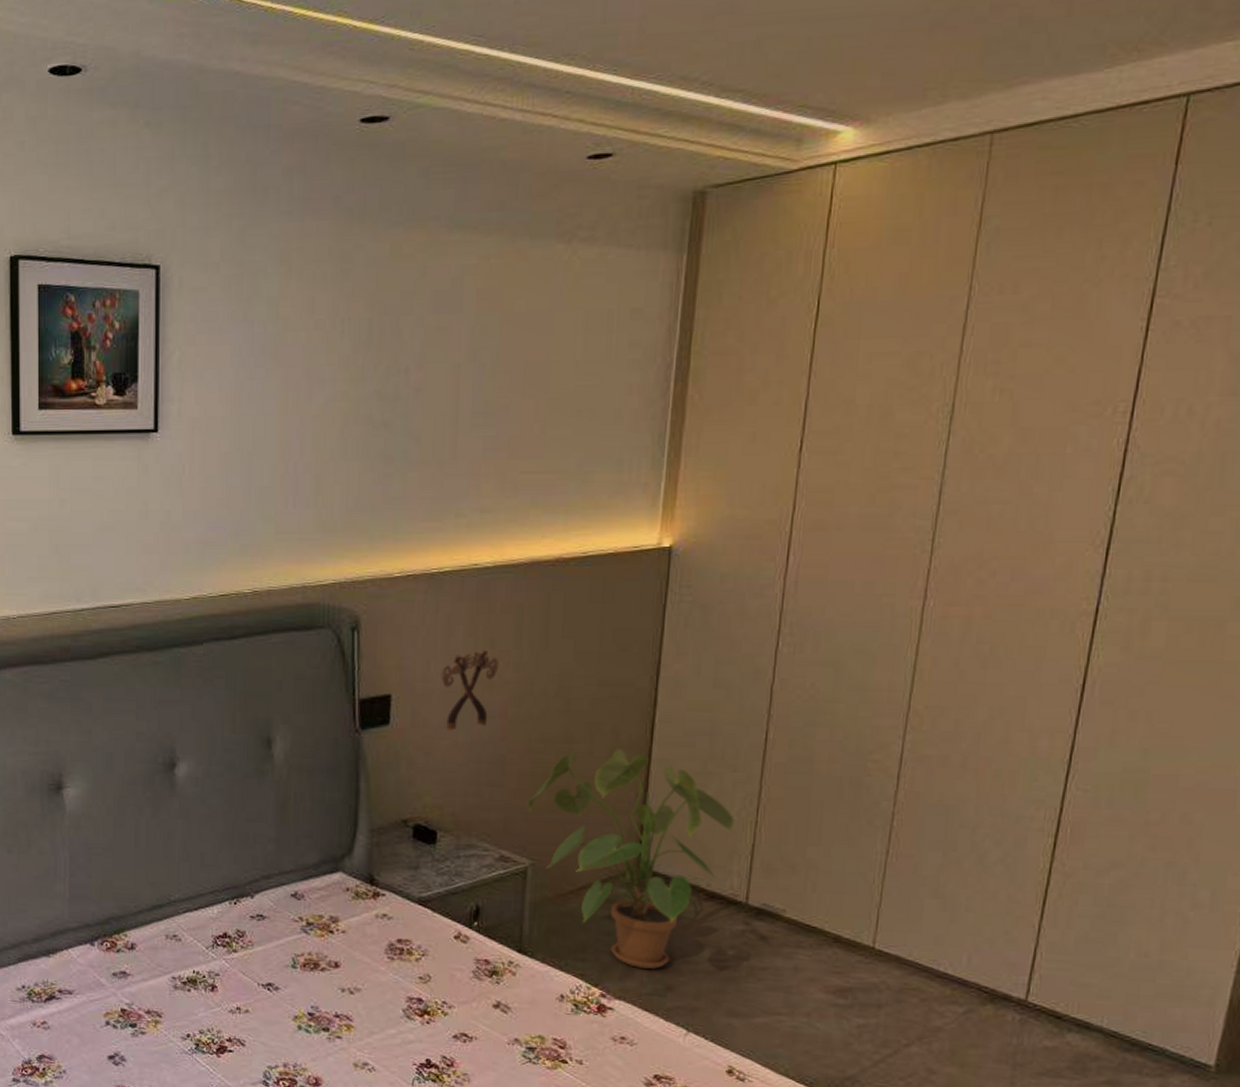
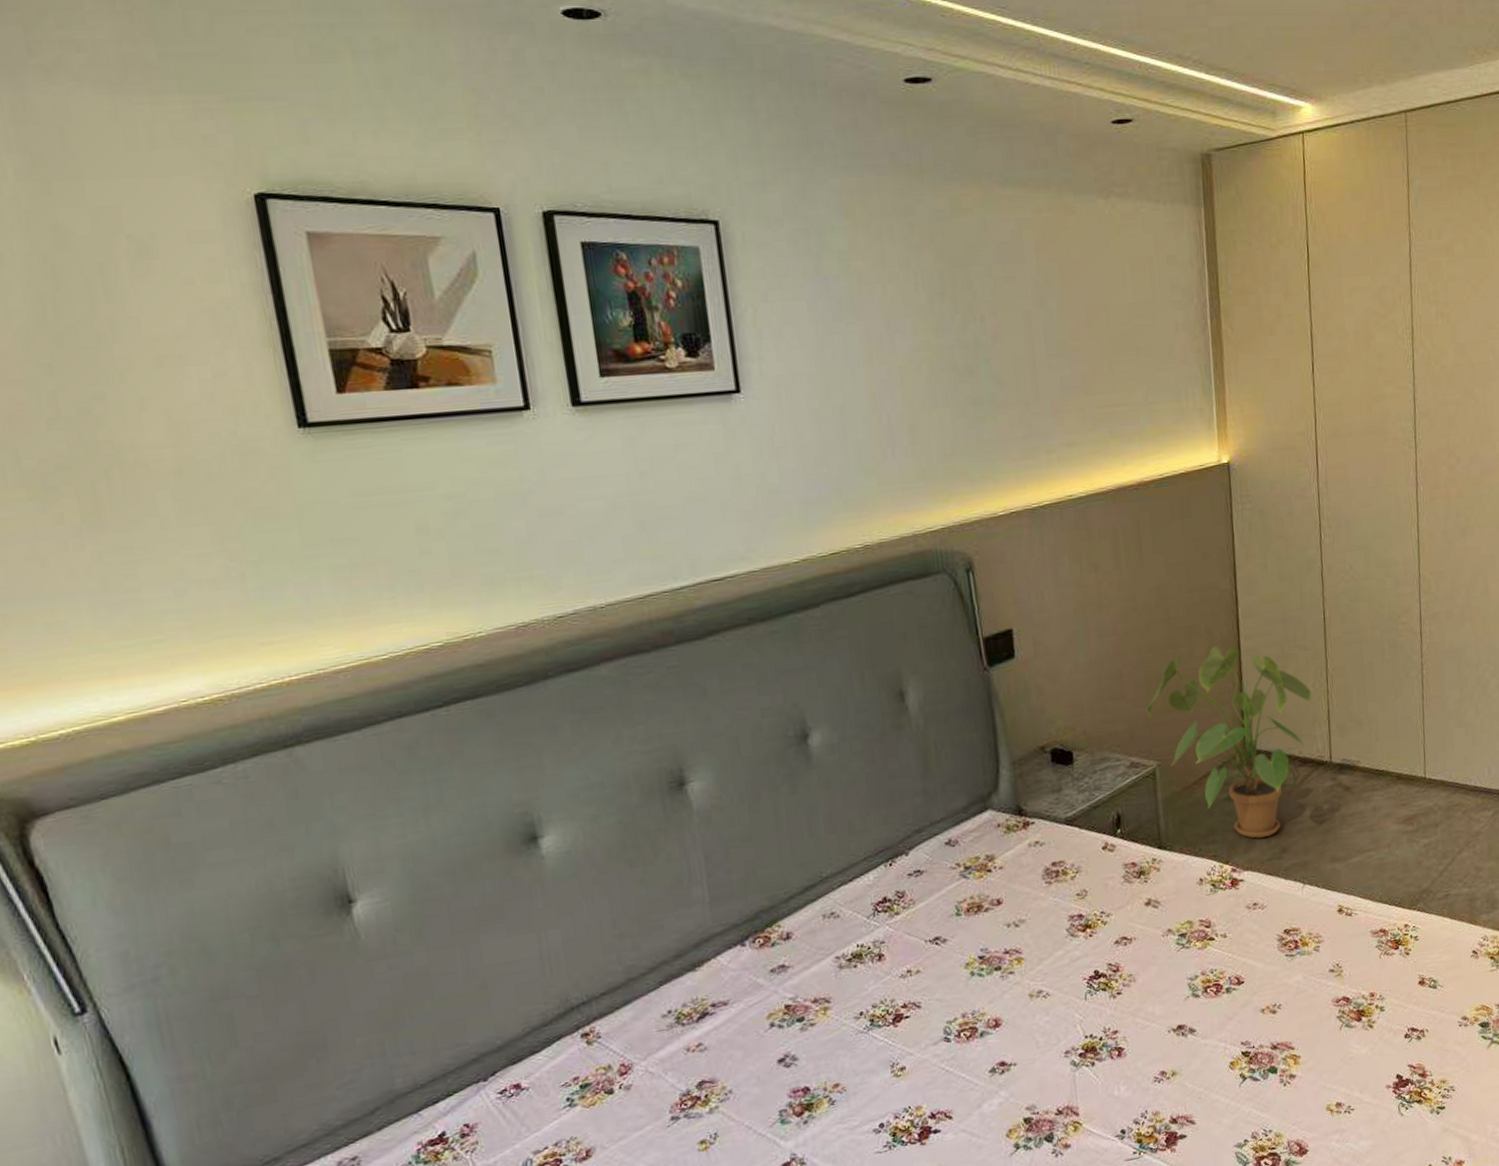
decorative ornament: present [441,649,500,731] -> none [1054,573,1105,655]

